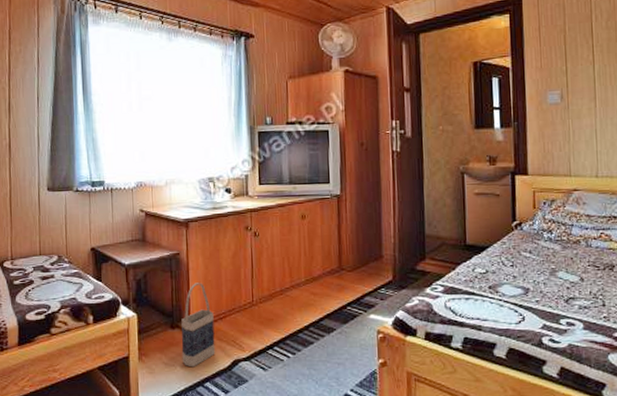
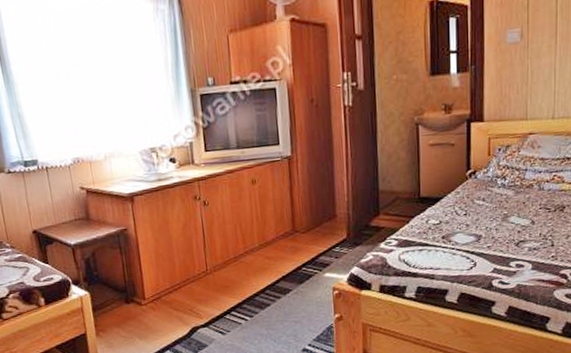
bag: present [181,283,216,368] -> none [135,256,173,338]

